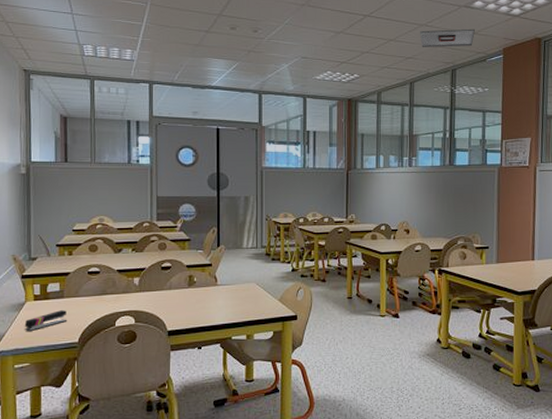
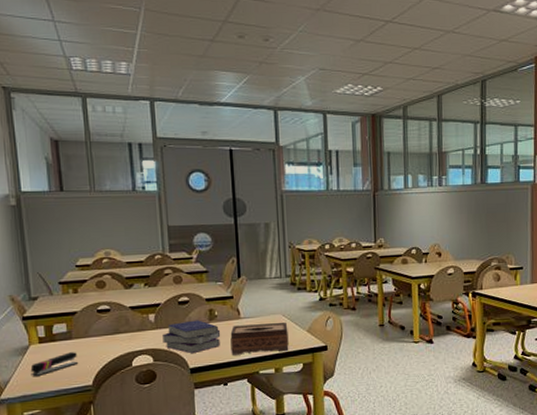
book: none [145,285,198,317] -> present [162,320,221,354]
tissue box: none [207,290,261,320] -> present [230,322,289,355]
ceiling vent: present [420,28,475,47] -> none [447,35,505,56]

